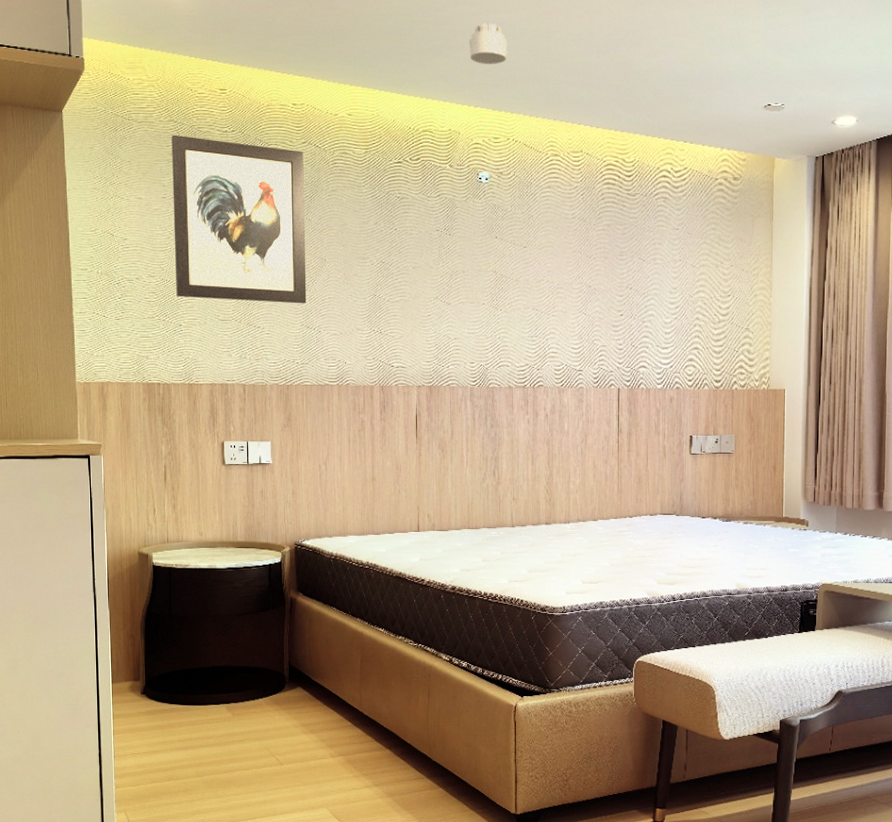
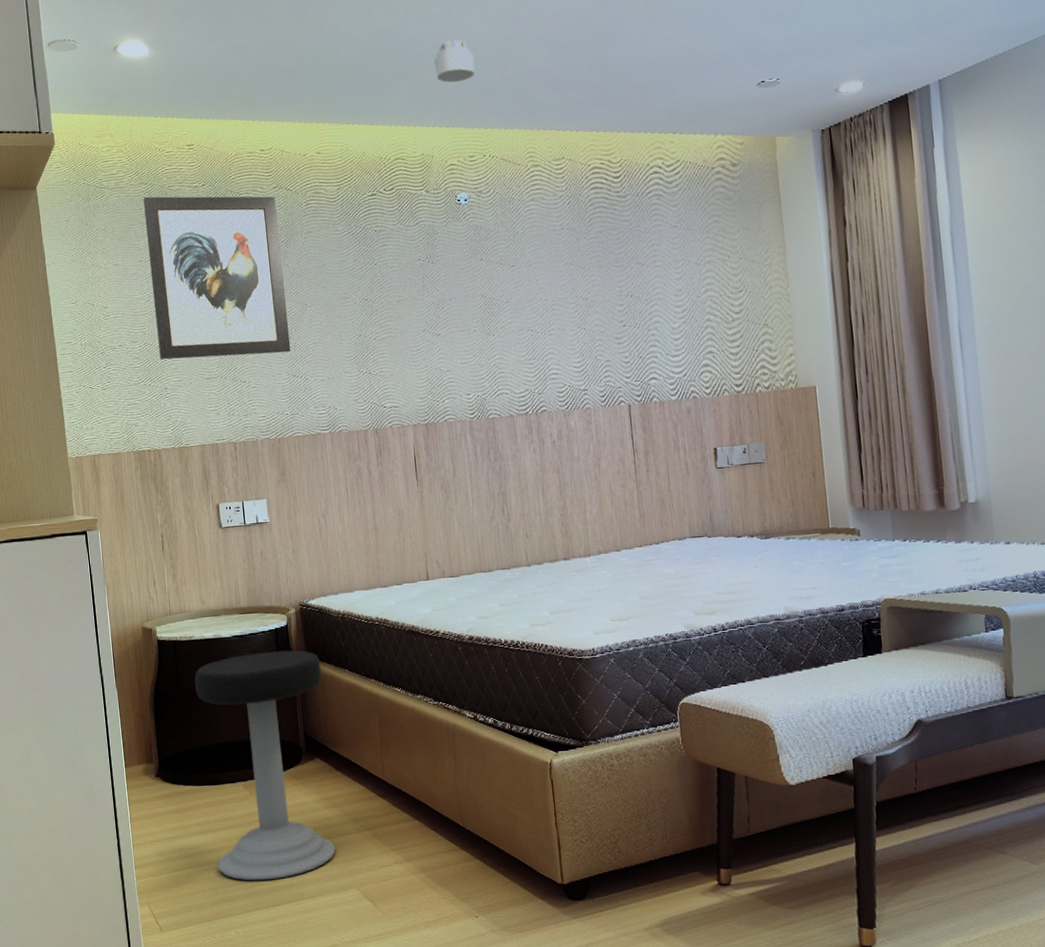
stool: none [187,585,310,796] -> present [194,650,336,881]

